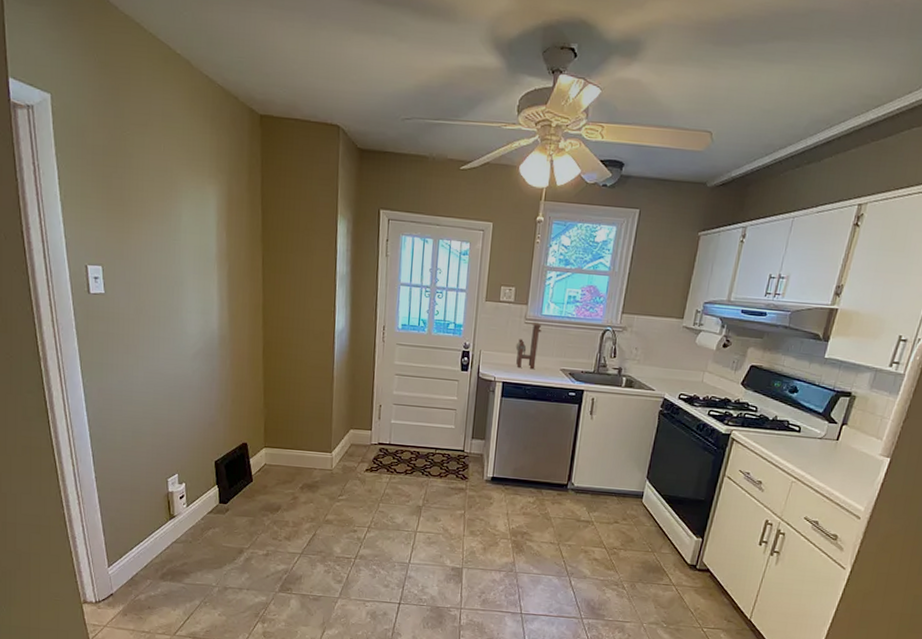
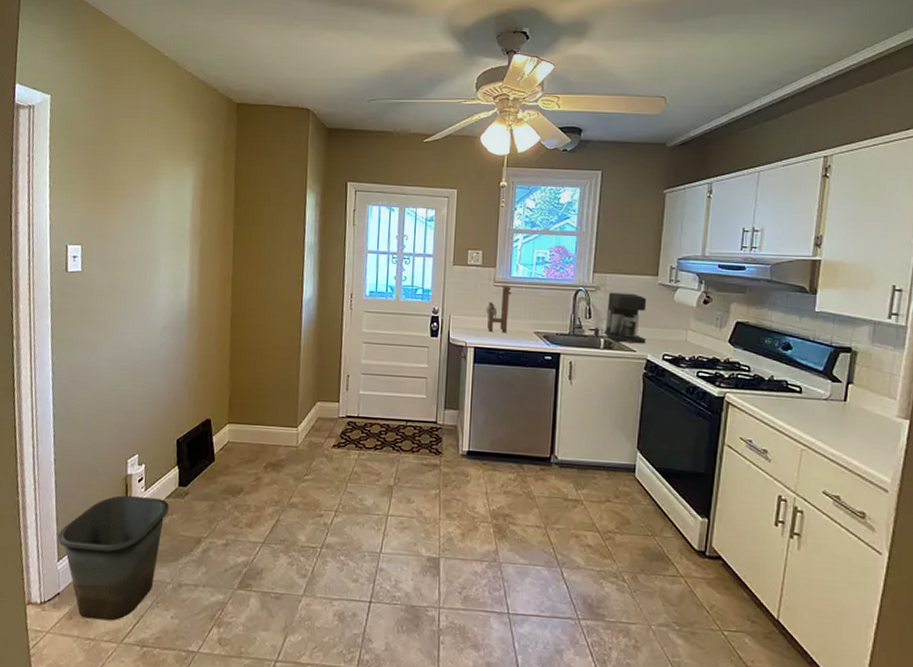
waste bin: none [107,510,211,617] -> present [58,495,169,621]
coffee maker: none [627,333,670,384] -> present [605,292,647,344]

